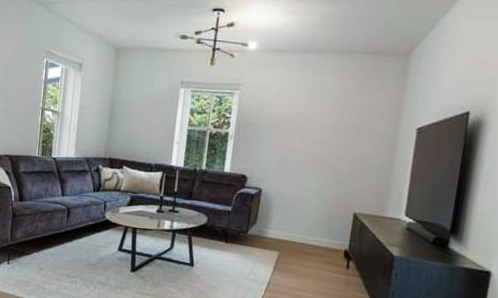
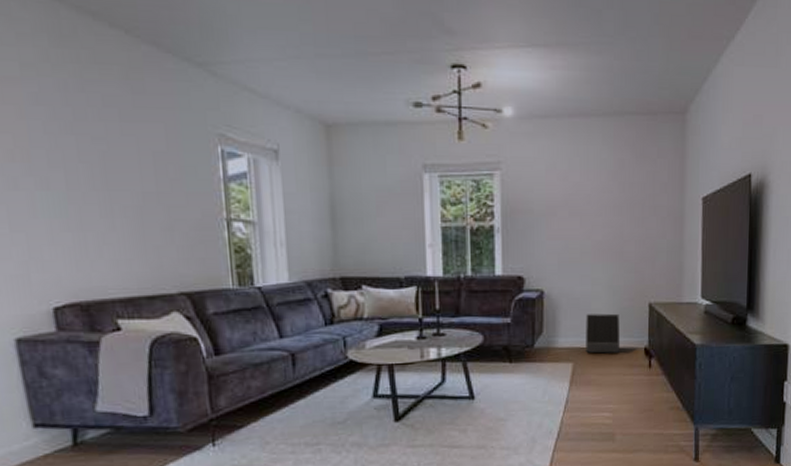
speaker: none [291,214,325,251] -> present [586,313,621,354]

